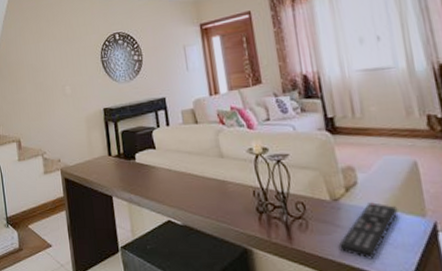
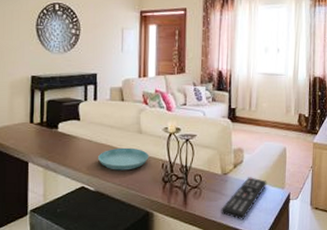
saucer: none [180,174,237,201] -> present [98,147,149,171]

